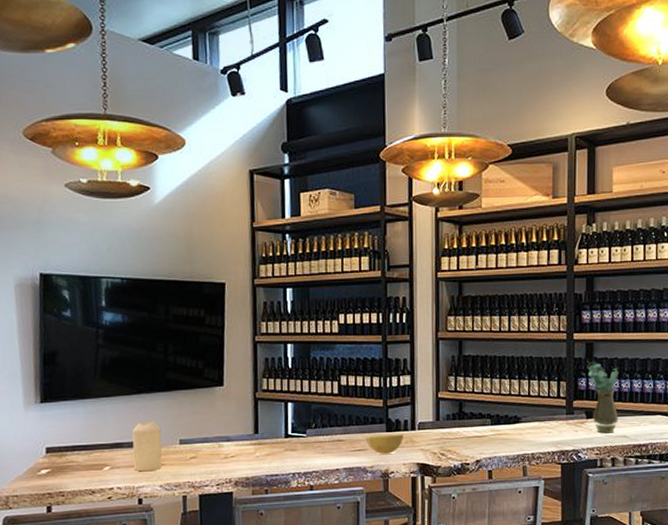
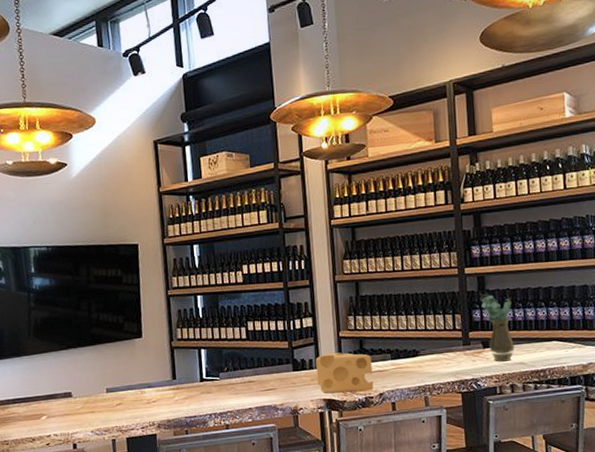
candle: present [132,420,163,472] -> none [64,373,93,419]
cheese: present [365,433,404,455] -> none [274,371,310,393]
cheese: none [411,414,471,457] -> present [315,352,374,393]

